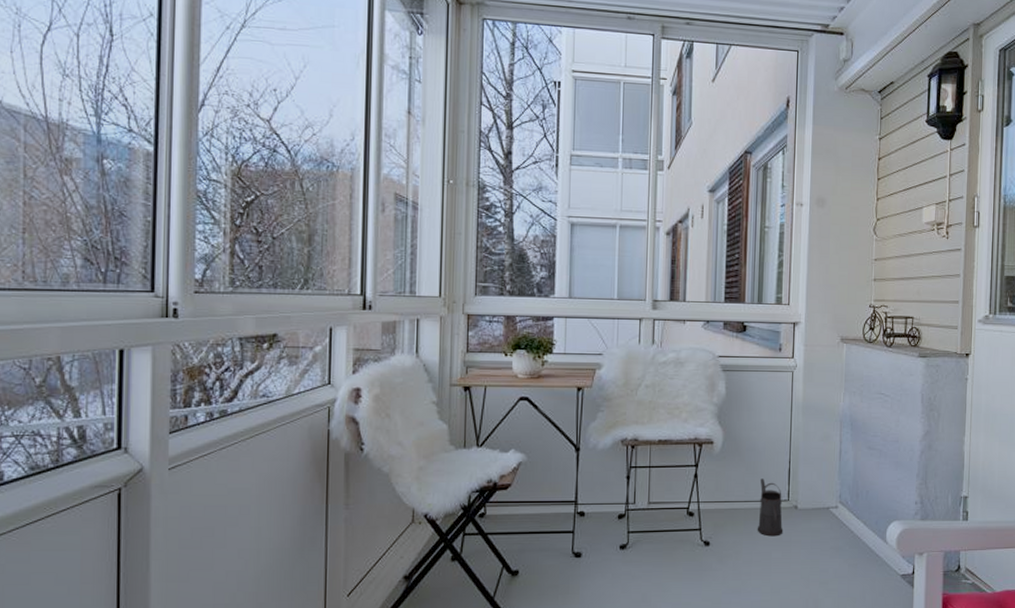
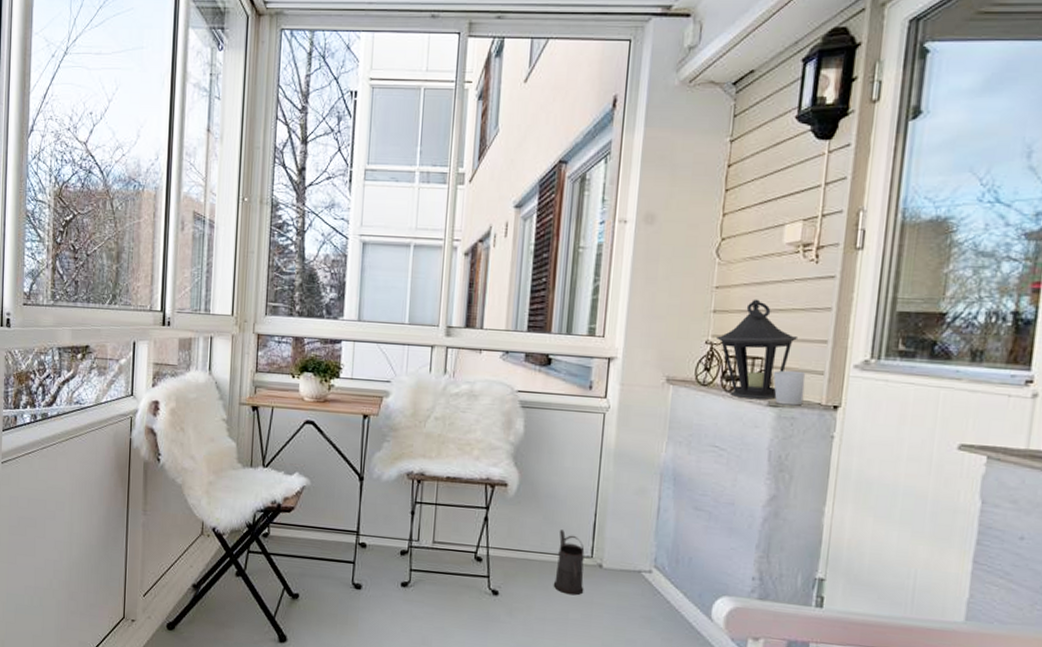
lantern: none [878,268,938,352] -> present [717,299,799,400]
candle holder: none [921,326,945,355] -> present [773,370,806,406]

